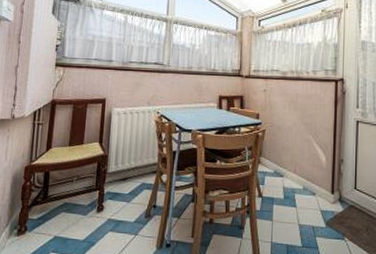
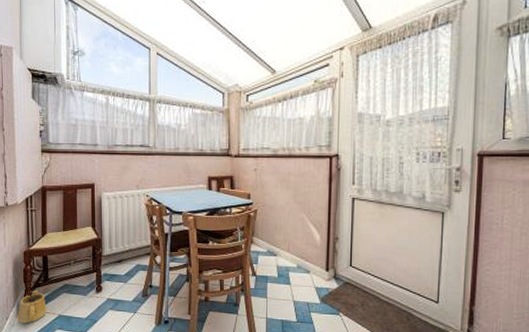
watering can: none [8,209,43,245] -> present [17,290,47,323]

